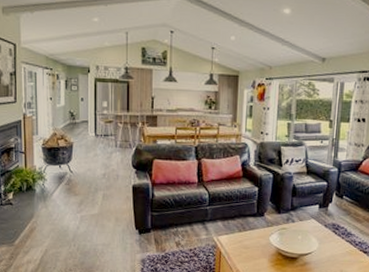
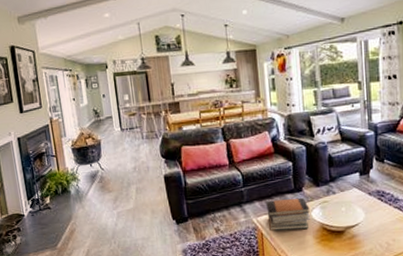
book stack: none [228,221,269,252] -> present [266,197,310,231]

